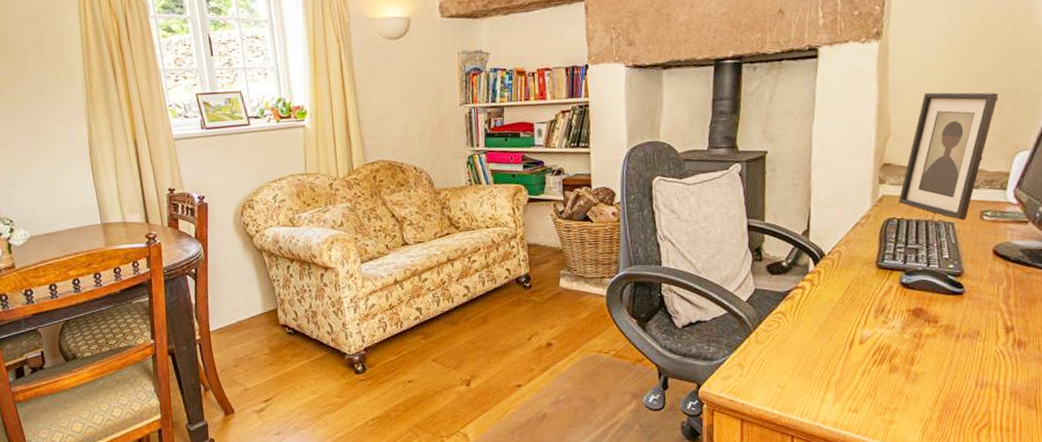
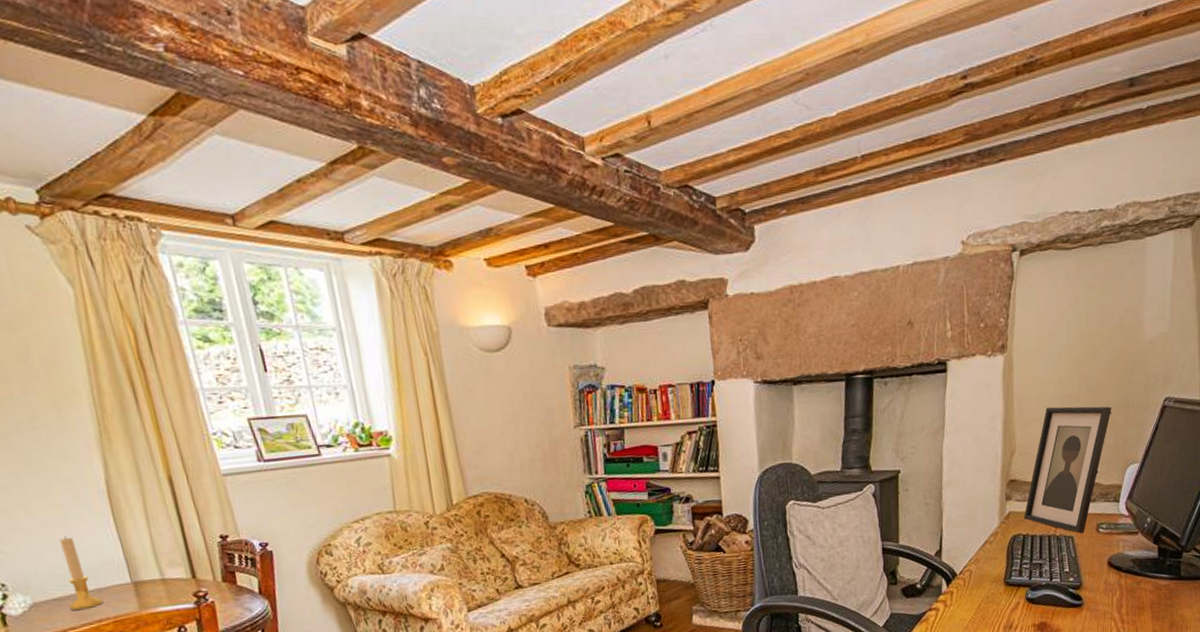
candle holder: none [53,184,80,245] -> present [60,536,104,611]

